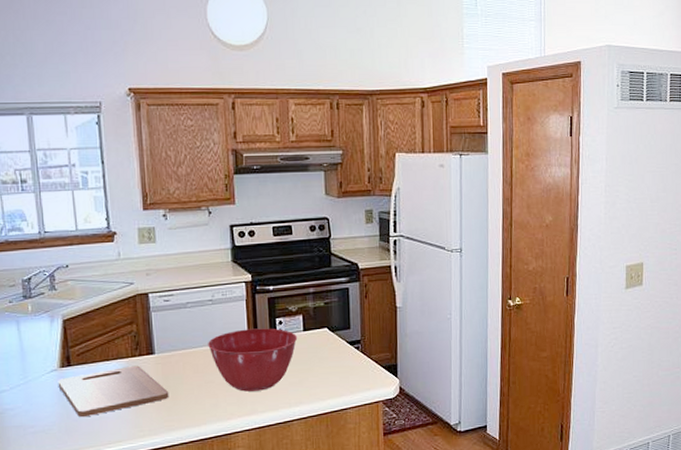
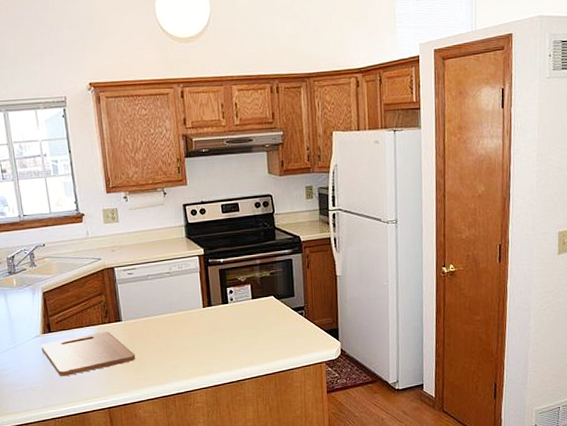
mixing bowl: present [208,328,298,392] -> none [167,297,247,354]

